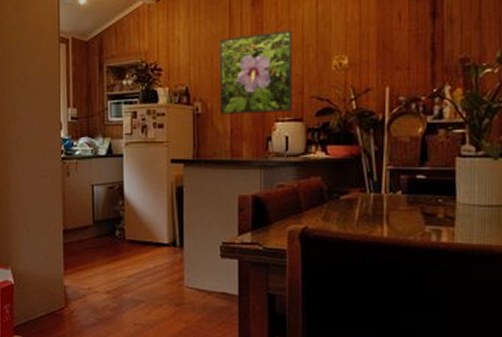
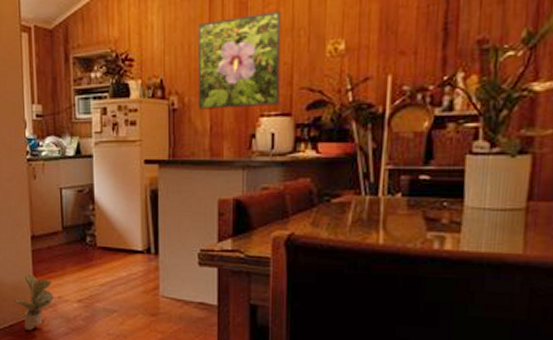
potted plant: none [44,266,83,322] -> present [13,274,54,331]

